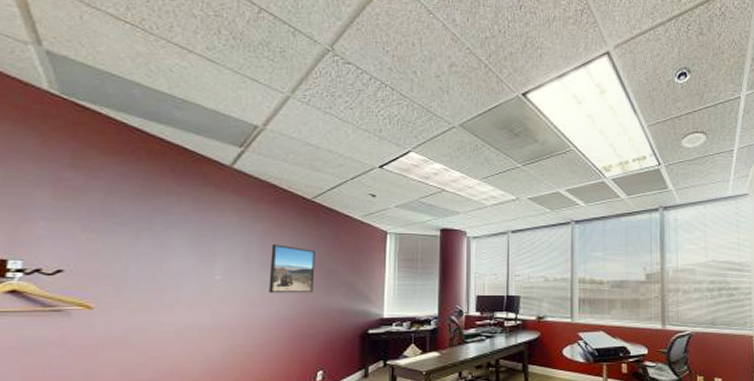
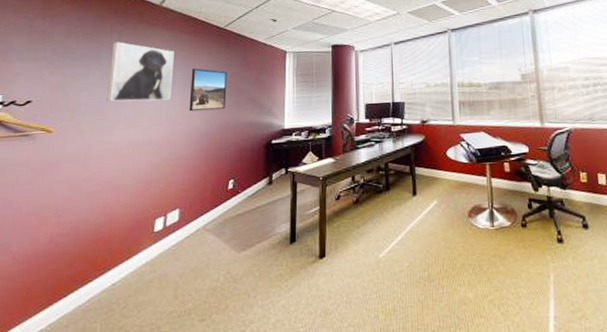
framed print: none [163,206,249,279] -> present [106,42,174,102]

